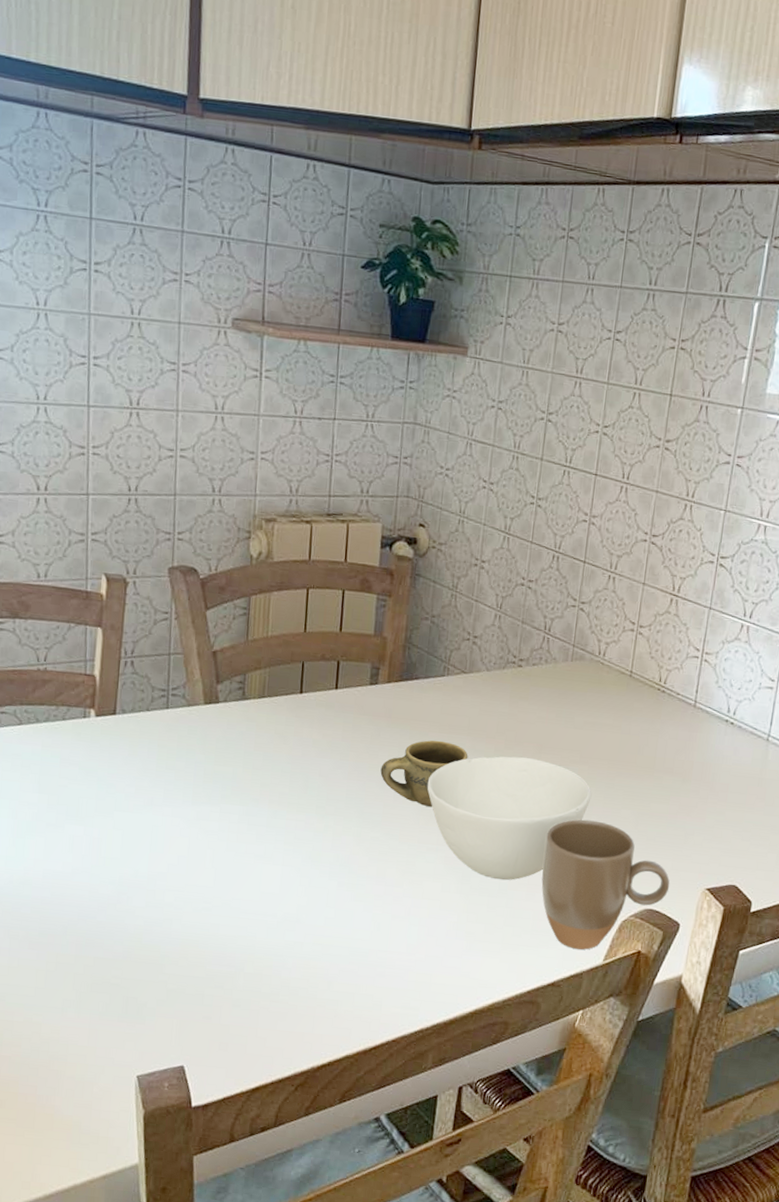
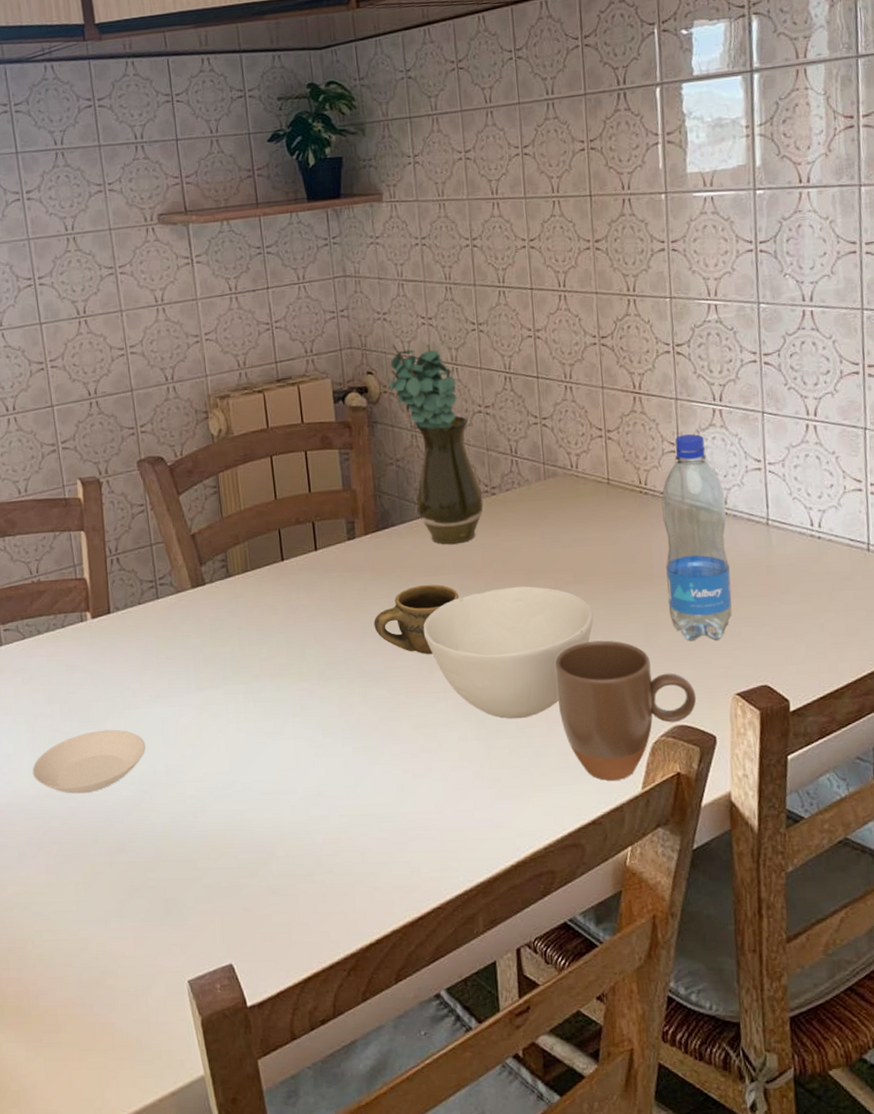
saucer: none [9,827,131,886] -> present [32,729,145,794]
vase: none [438,501,510,707] -> present [389,344,484,544]
bottle: none [661,643,735,838] -> present [661,434,732,642]

